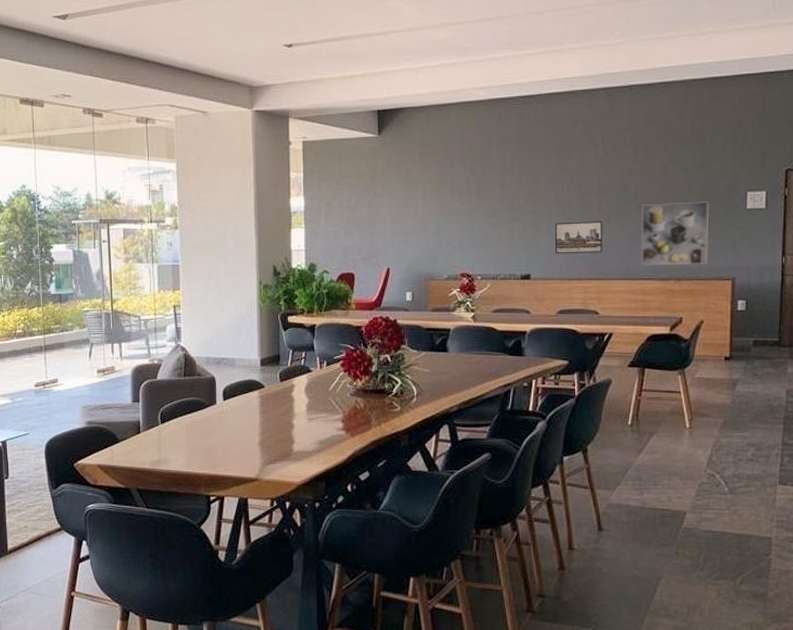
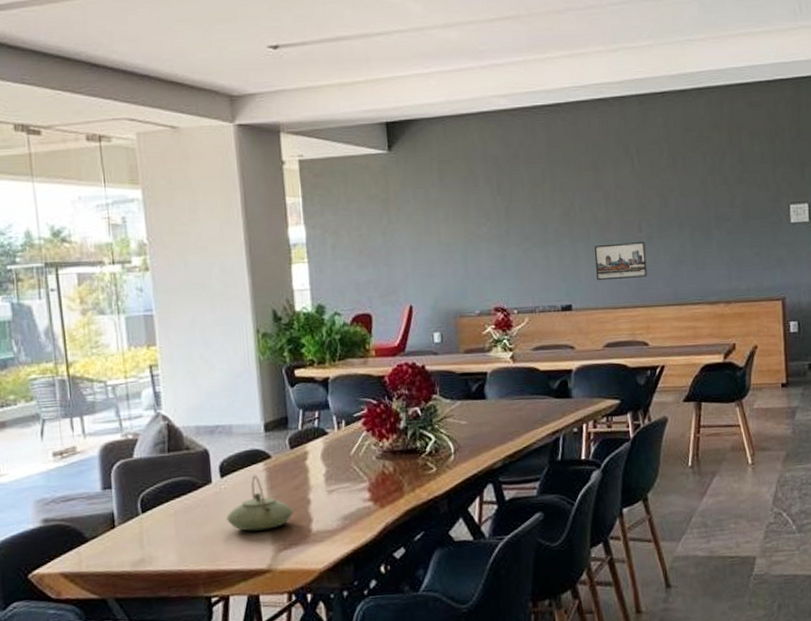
teapot: none [226,401,280,446] -> present [226,475,294,531]
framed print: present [641,201,710,266] -> none [684,216,757,289]

